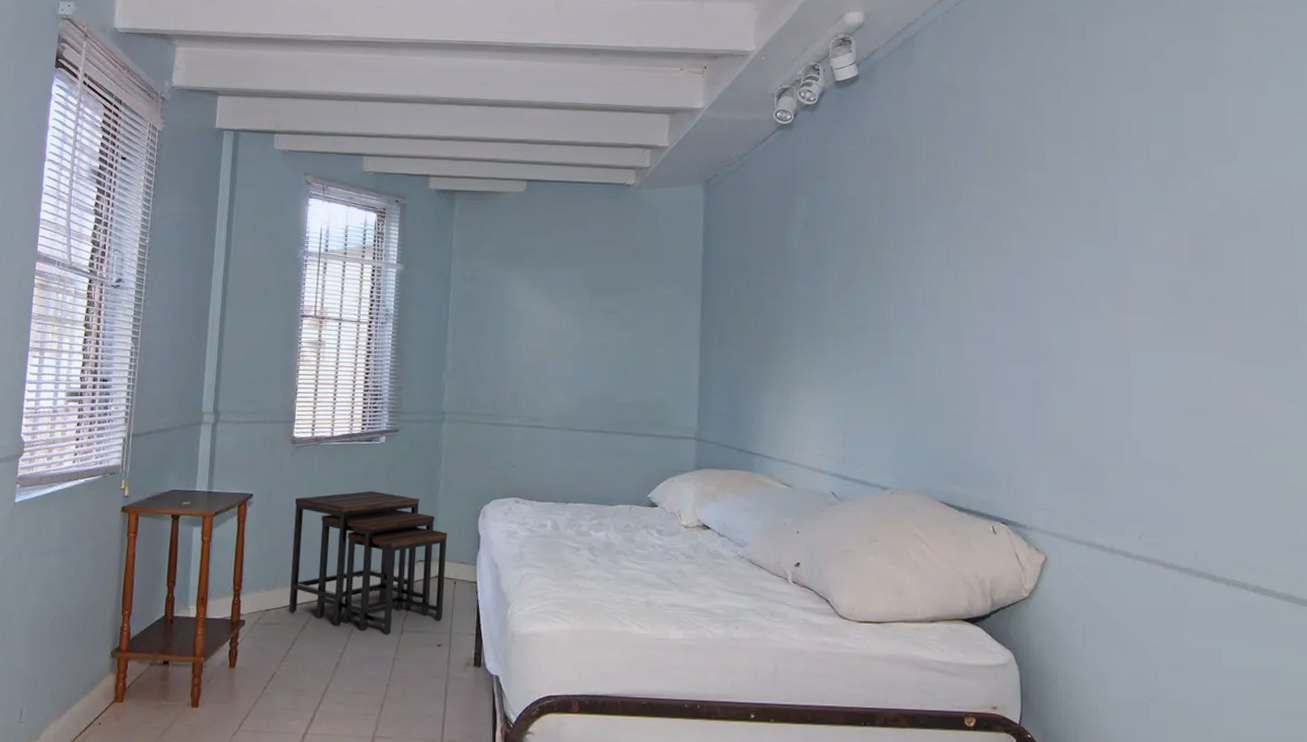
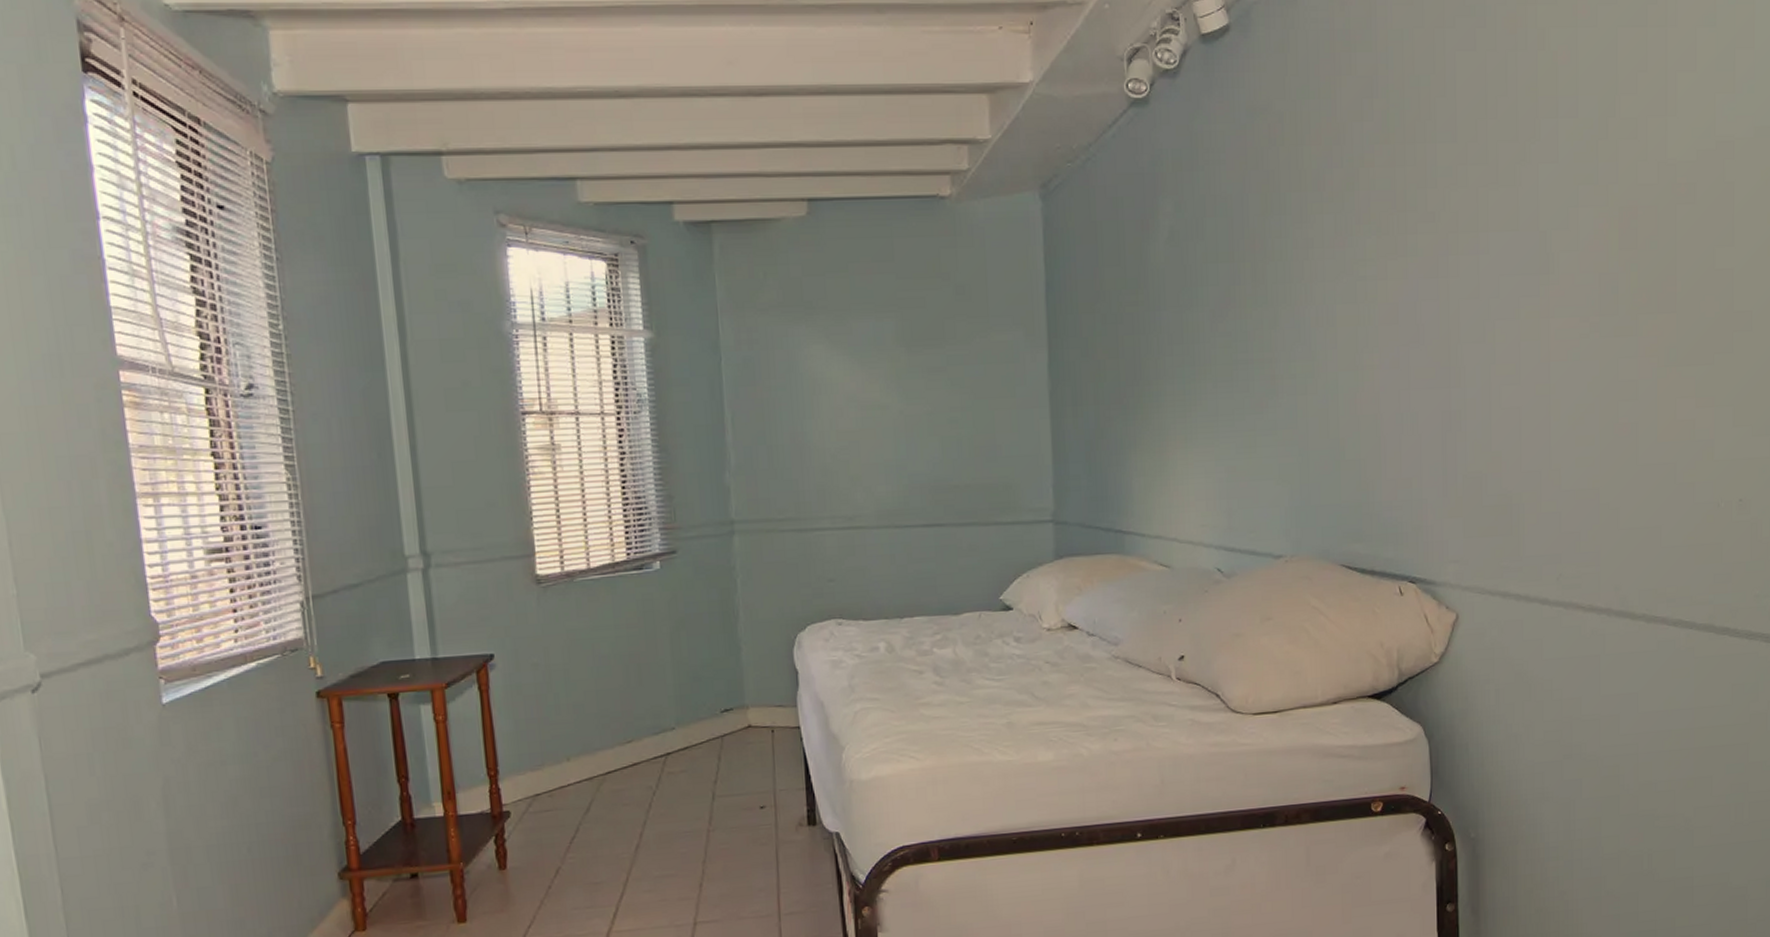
desk: present [289,491,448,635] -> none [551,631,763,804]

